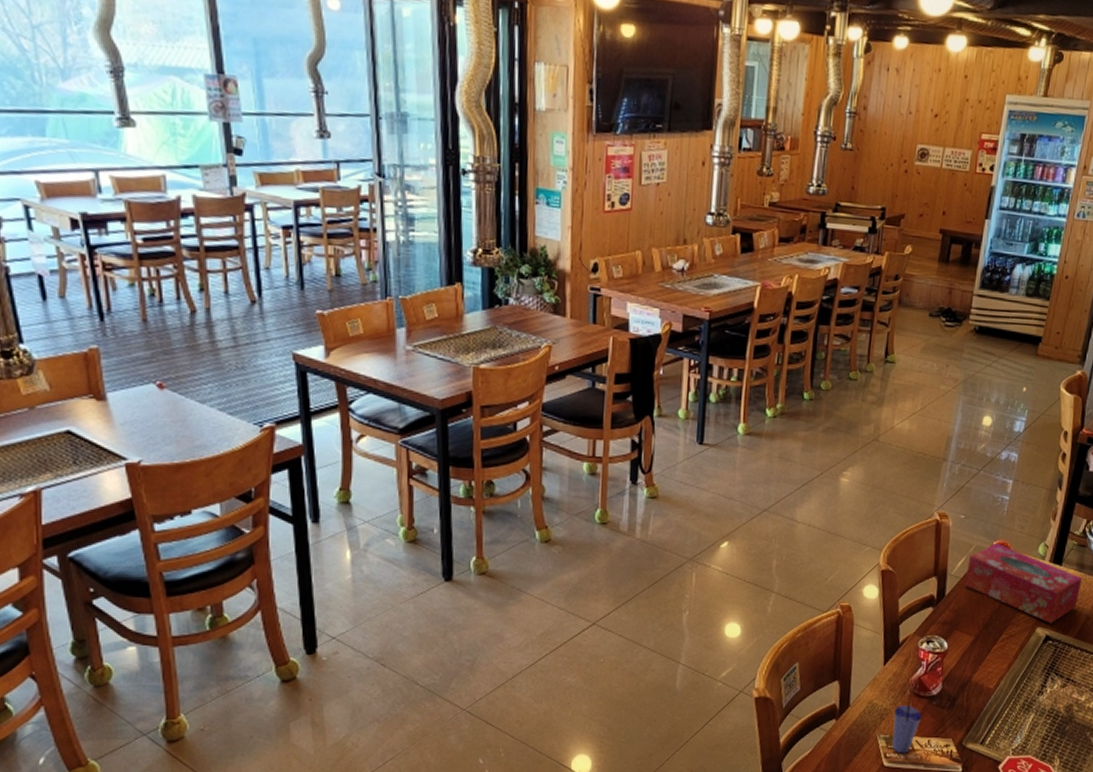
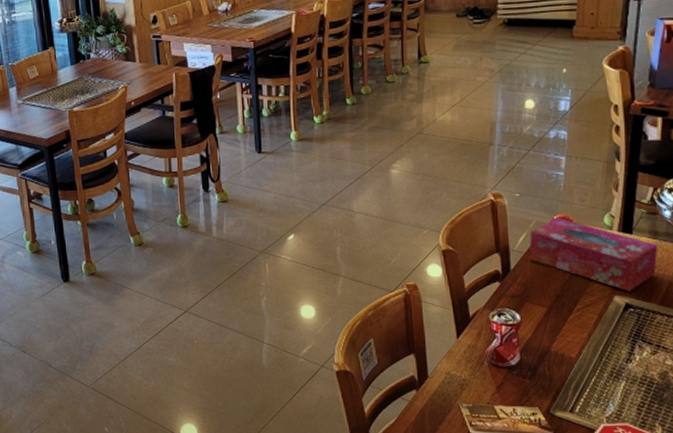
straw: present [891,694,921,754] -> none [474,365,503,422]

